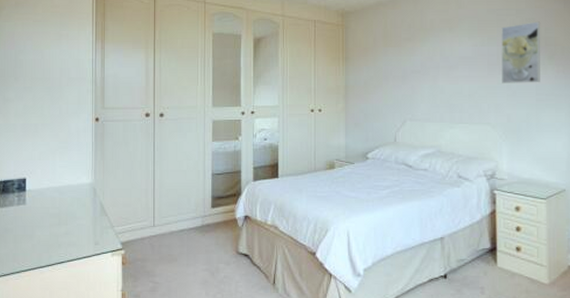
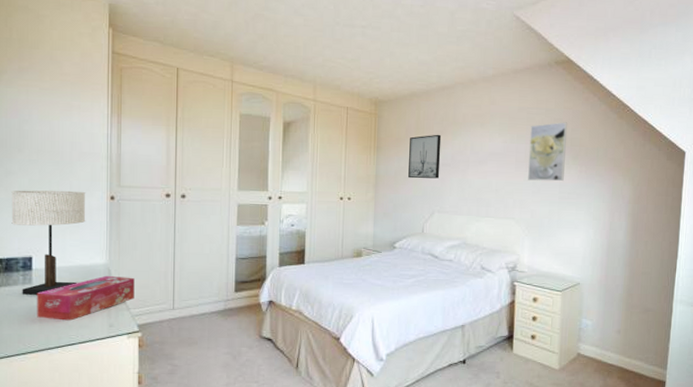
table lamp: none [8,114,74,215] -> present [11,190,86,295]
tissue box: none [30,194,118,239] -> present [37,275,135,321]
wall art: none [378,41,410,87] -> present [408,134,442,179]

